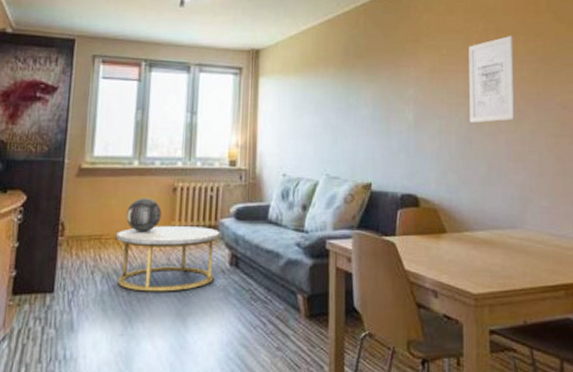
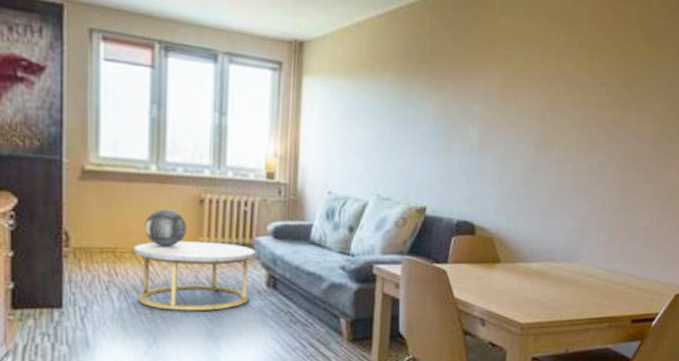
wall art: present [469,35,515,124] -> none [537,52,596,149]

